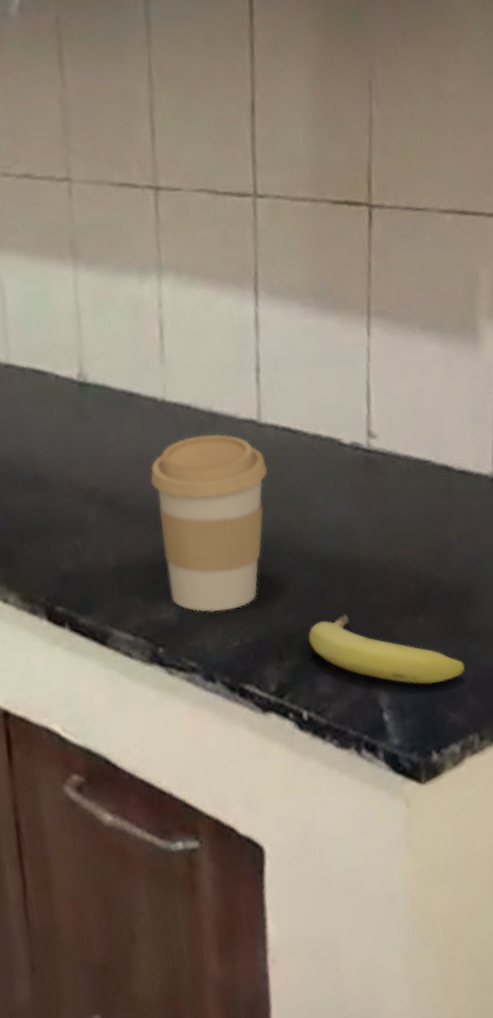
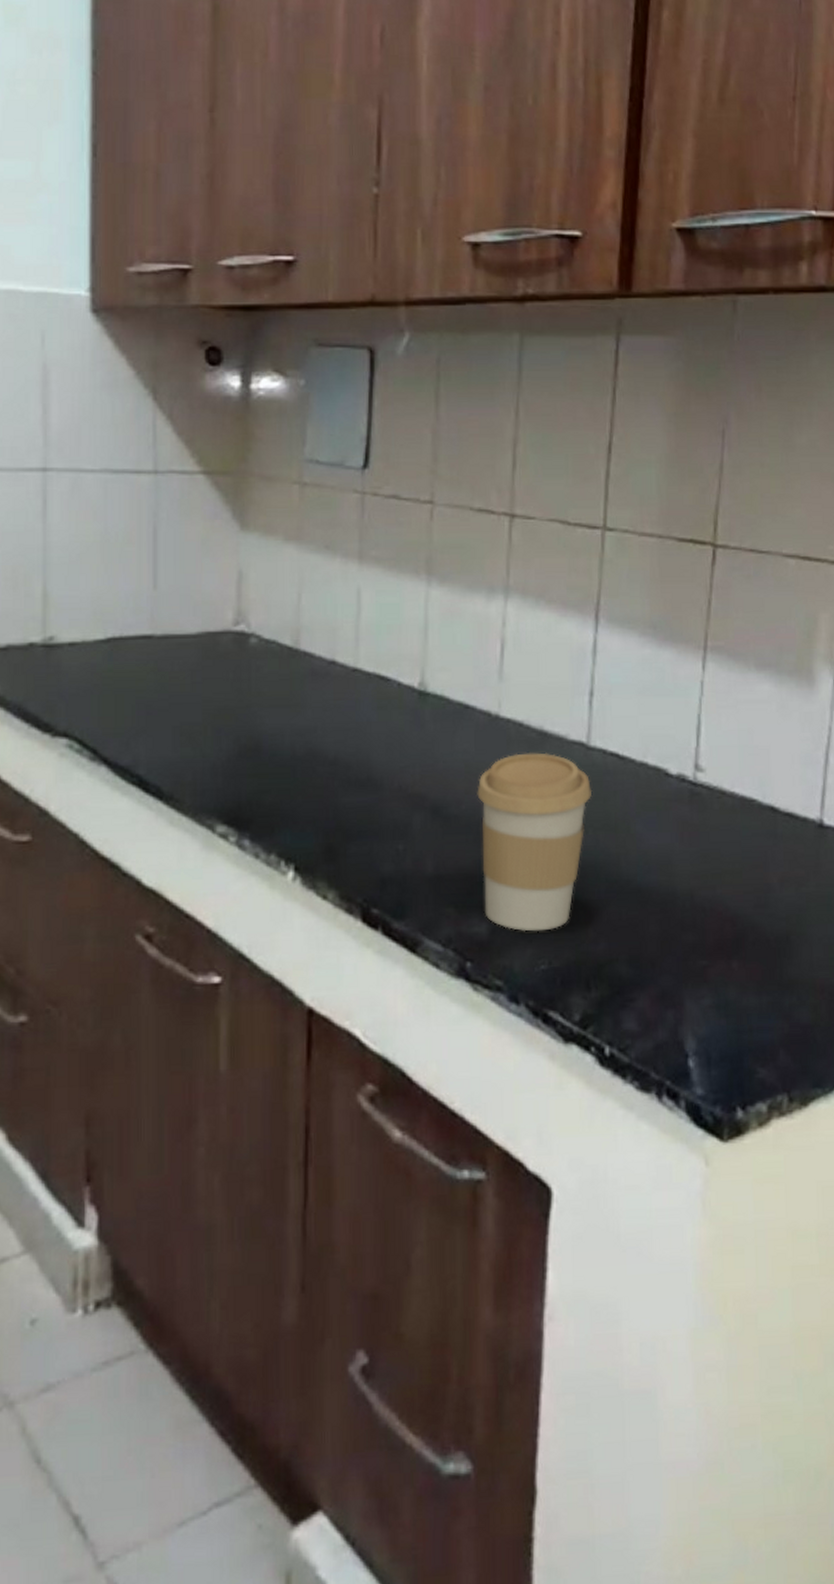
fruit: present [308,614,465,685] -> none [617,949,779,1034]

